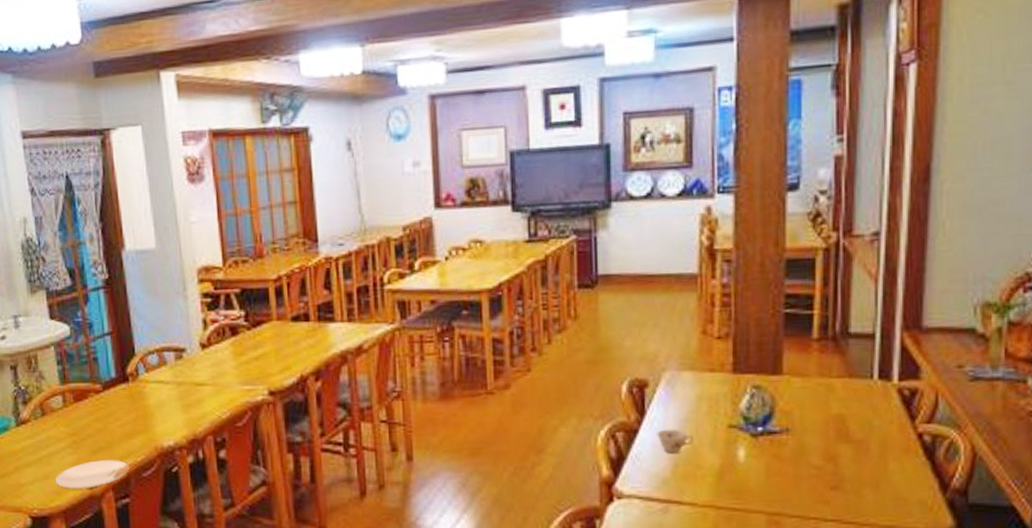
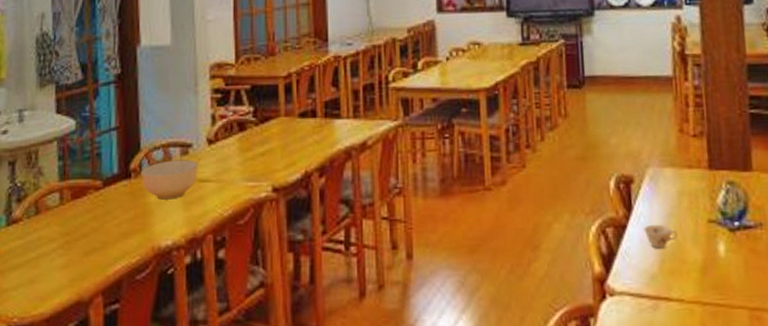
plate: present [55,460,130,489] -> none [42,261,123,294]
bowl: none [137,364,194,403] -> present [140,159,198,200]

